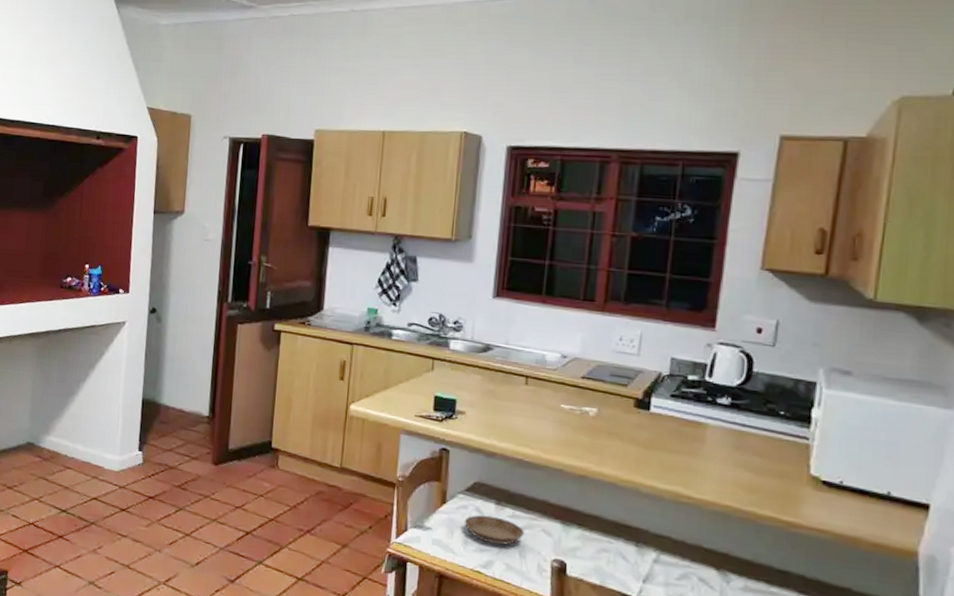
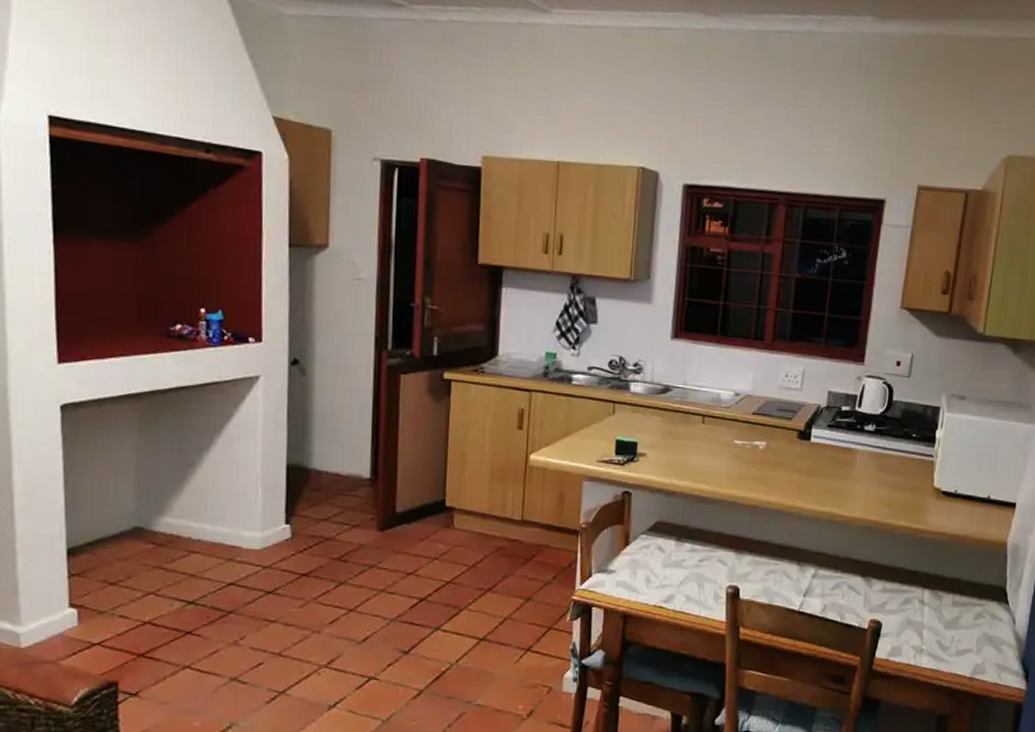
saucer: present [464,514,524,545] -> none [646,552,702,579]

